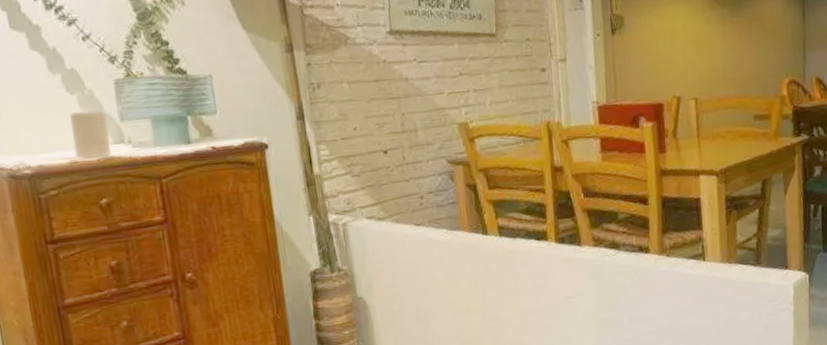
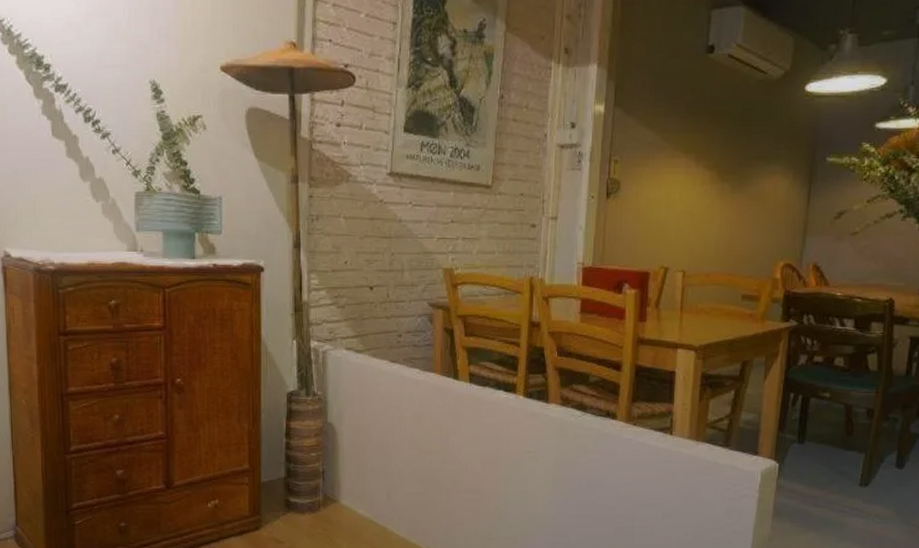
candle: present [70,110,112,160] -> none [93,218,125,263]

